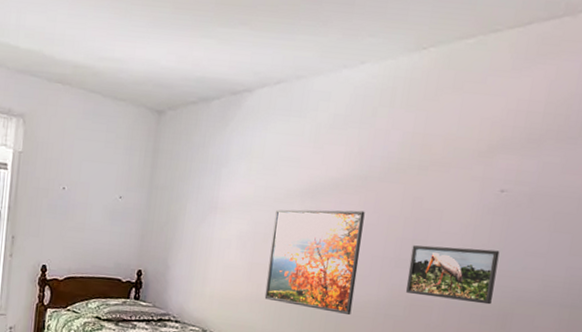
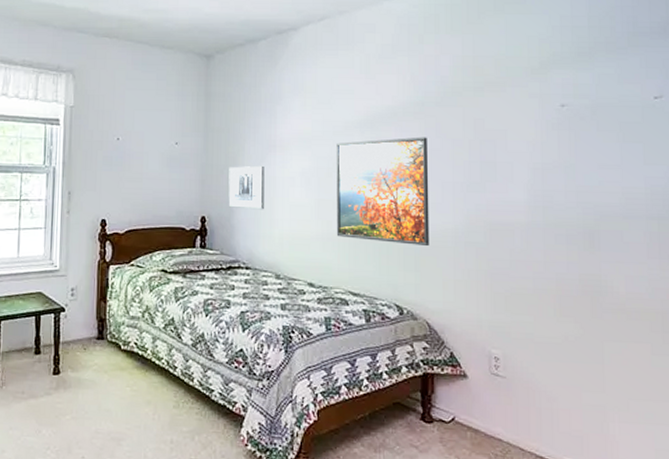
wall art: none [165,224,204,269] -> present [228,165,265,210]
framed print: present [405,245,500,305] -> none [481,165,574,223]

